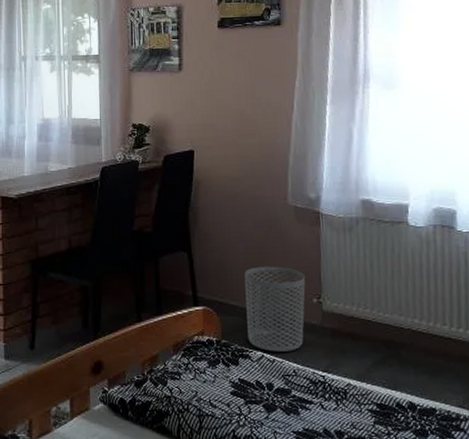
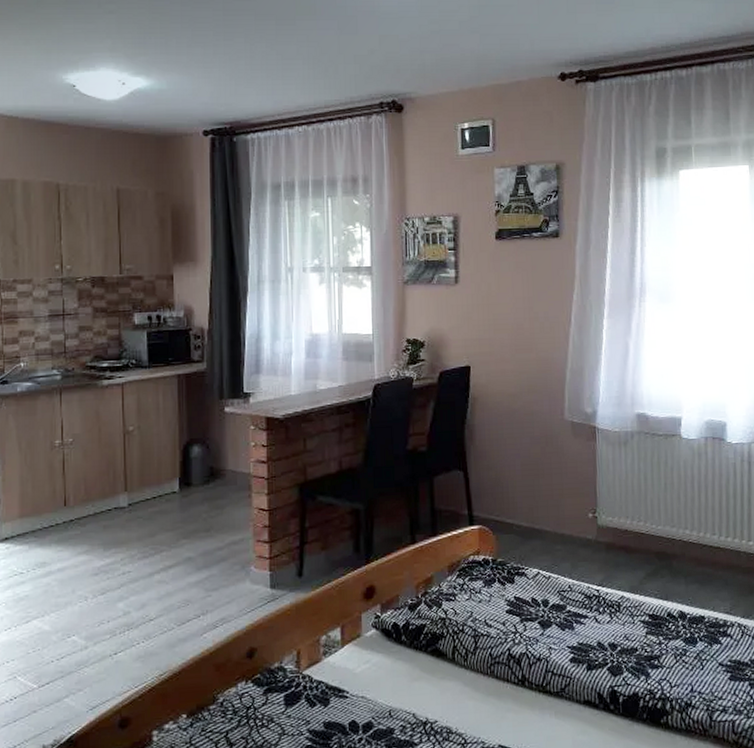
waste bin: present [244,266,306,352] -> none [521,482,581,568]

